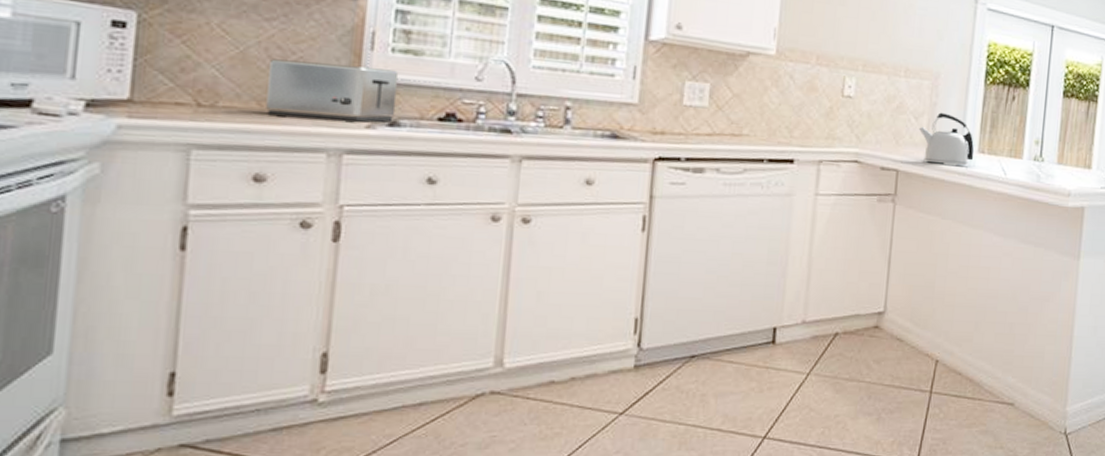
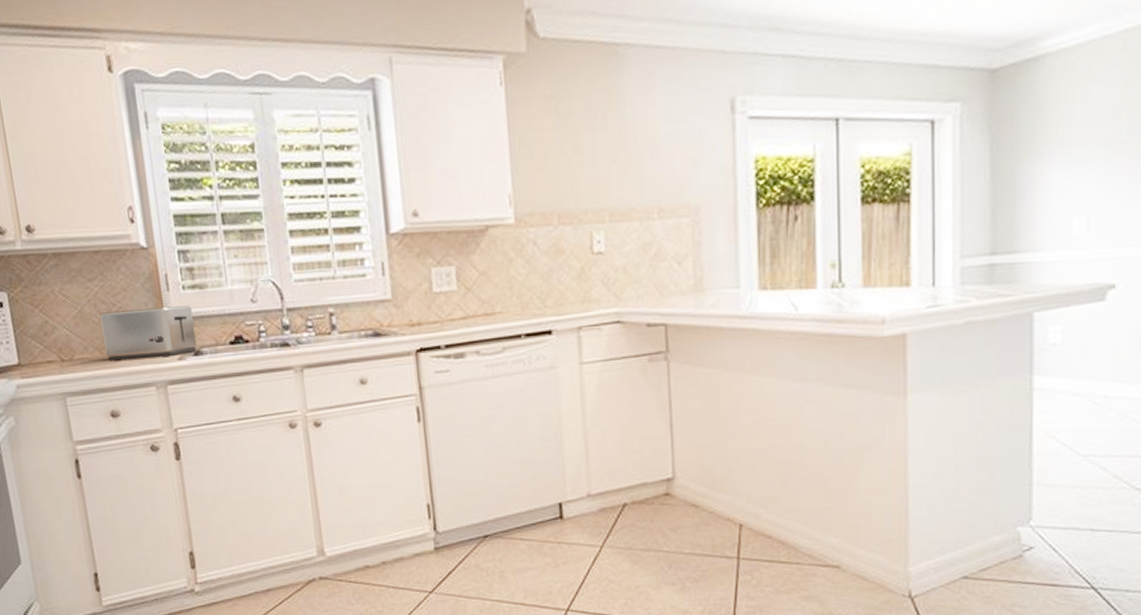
kettle: present [918,112,974,167] -> none [683,250,755,311]

